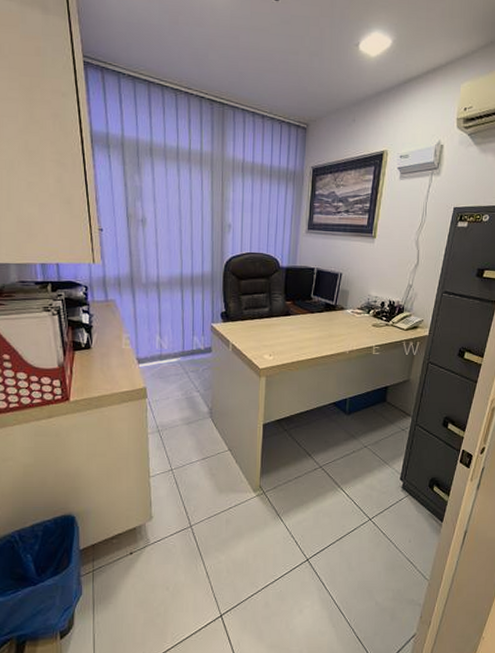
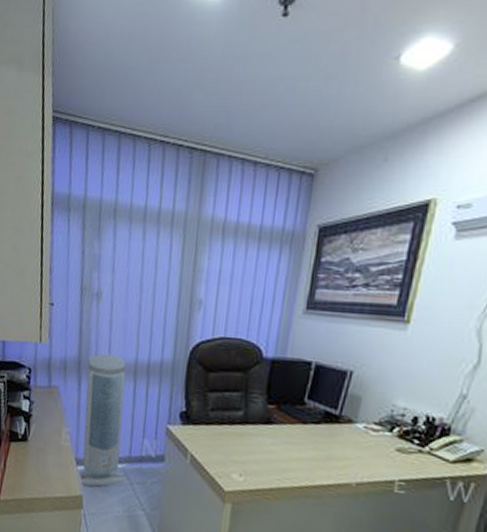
air purifier: none [139,270,182,380] -> present [78,353,127,487]

